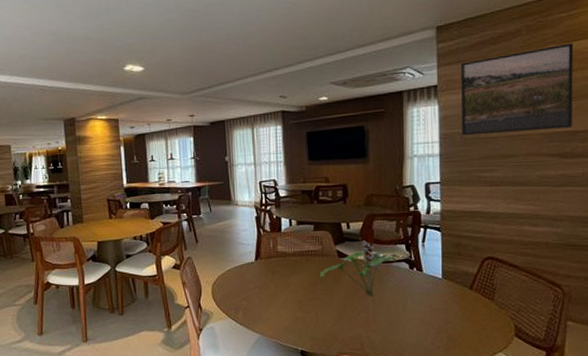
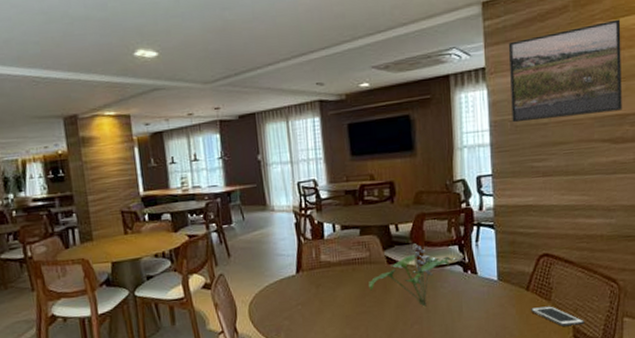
cell phone: none [474,305,527,326] -> present [531,306,584,327]

